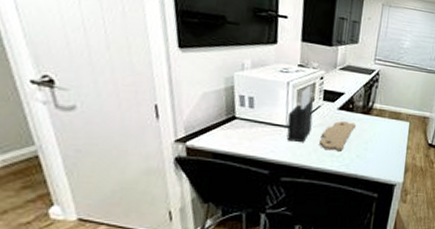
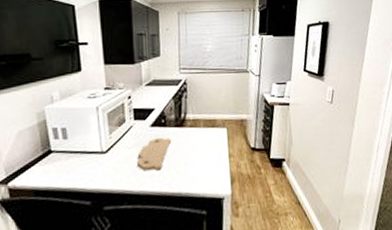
knife block: present [286,86,314,143] -> none [101,108,127,167]

